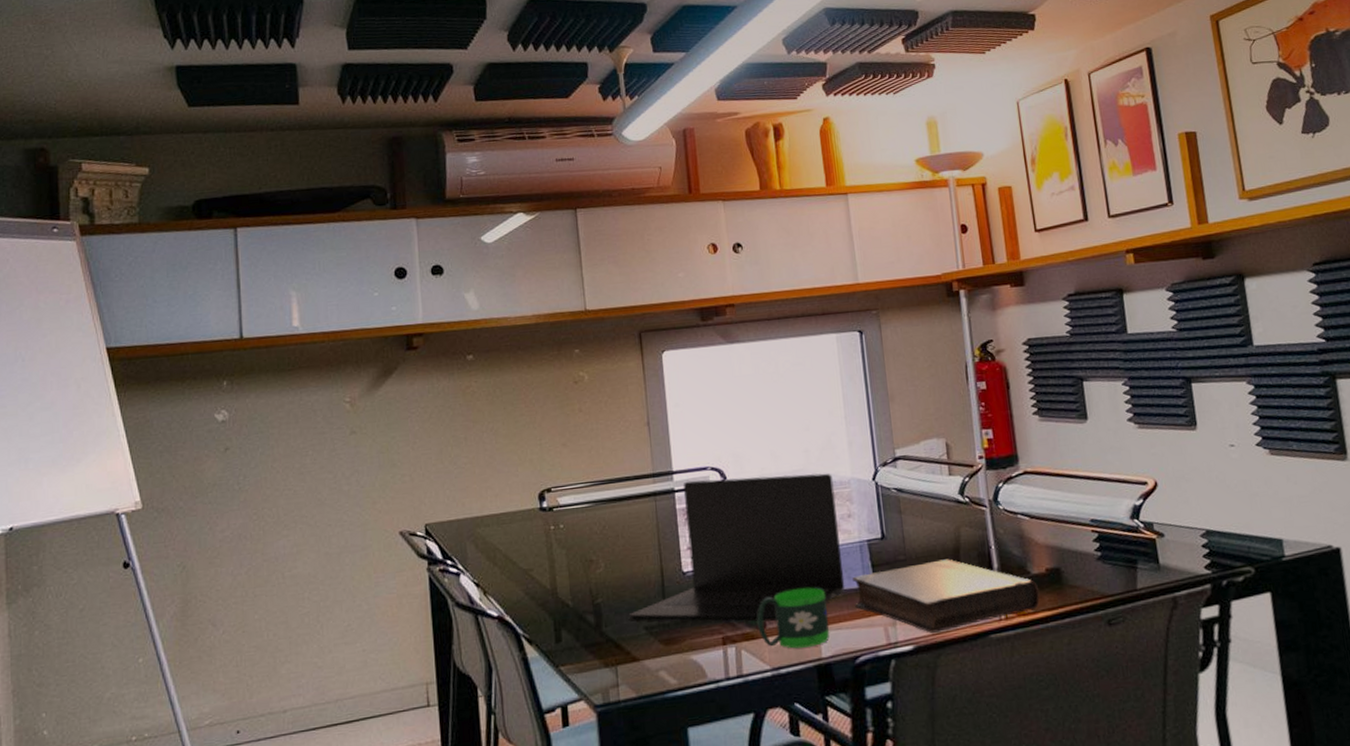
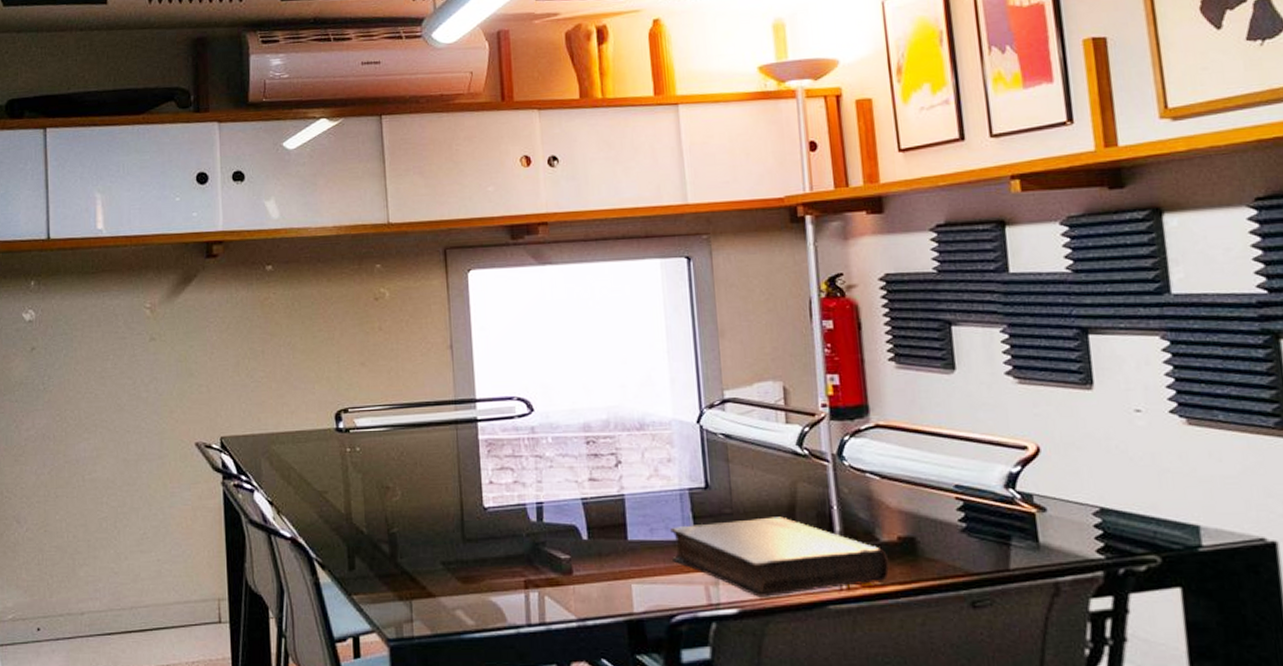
laptop: present [629,473,845,622] -> none [426,410,662,569]
mug: present [757,587,830,649] -> none [562,535,643,600]

